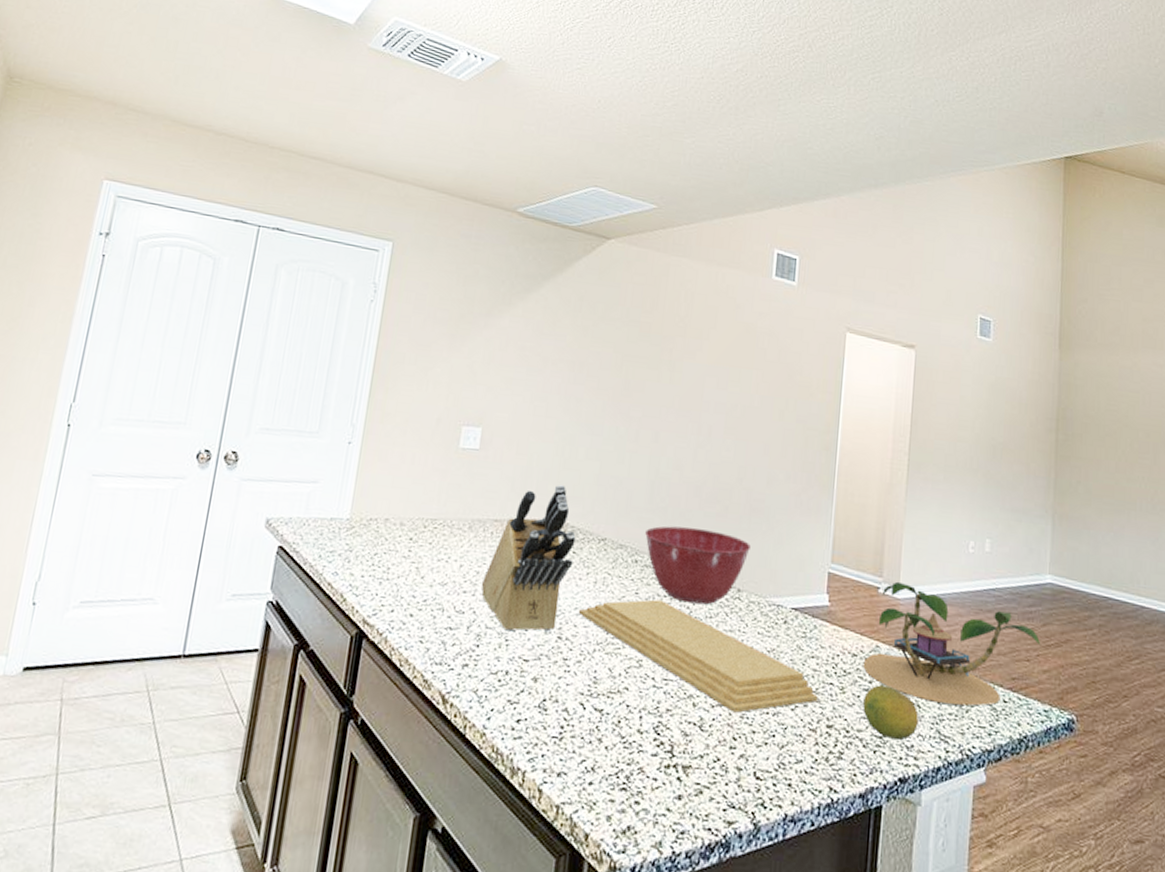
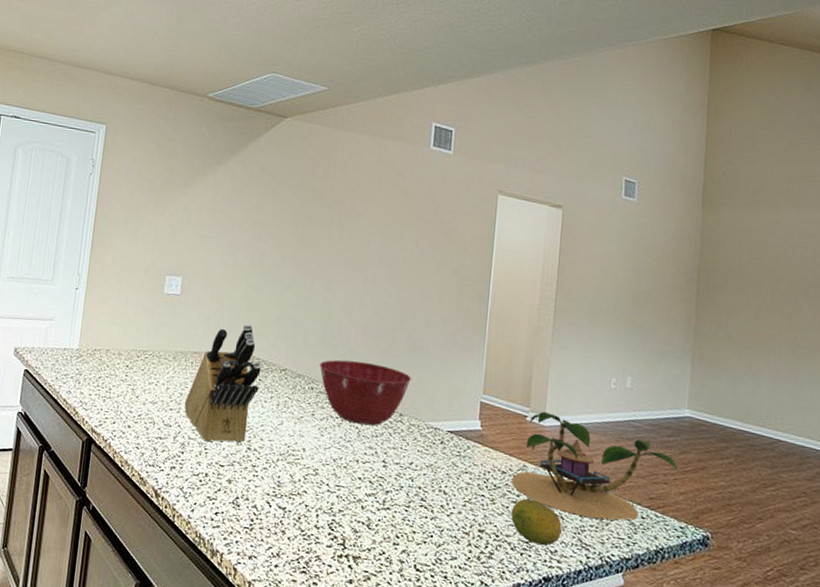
cutting board: present [578,599,818,713] -> none [264,420,471,516]

